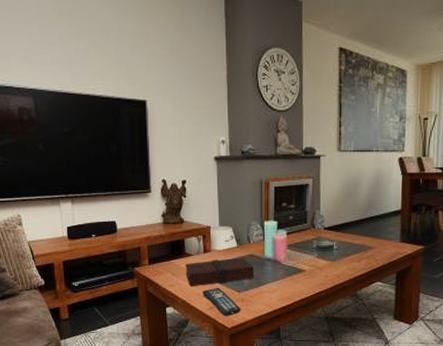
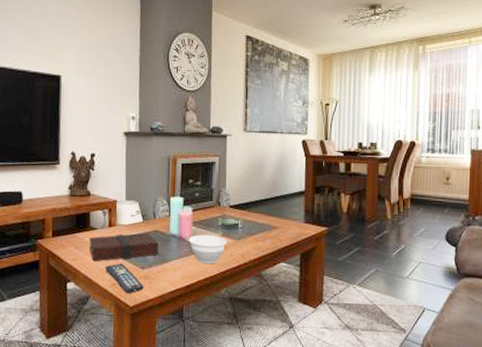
bowl: none [283,257,323,286] -> present [188,234,228,265]

